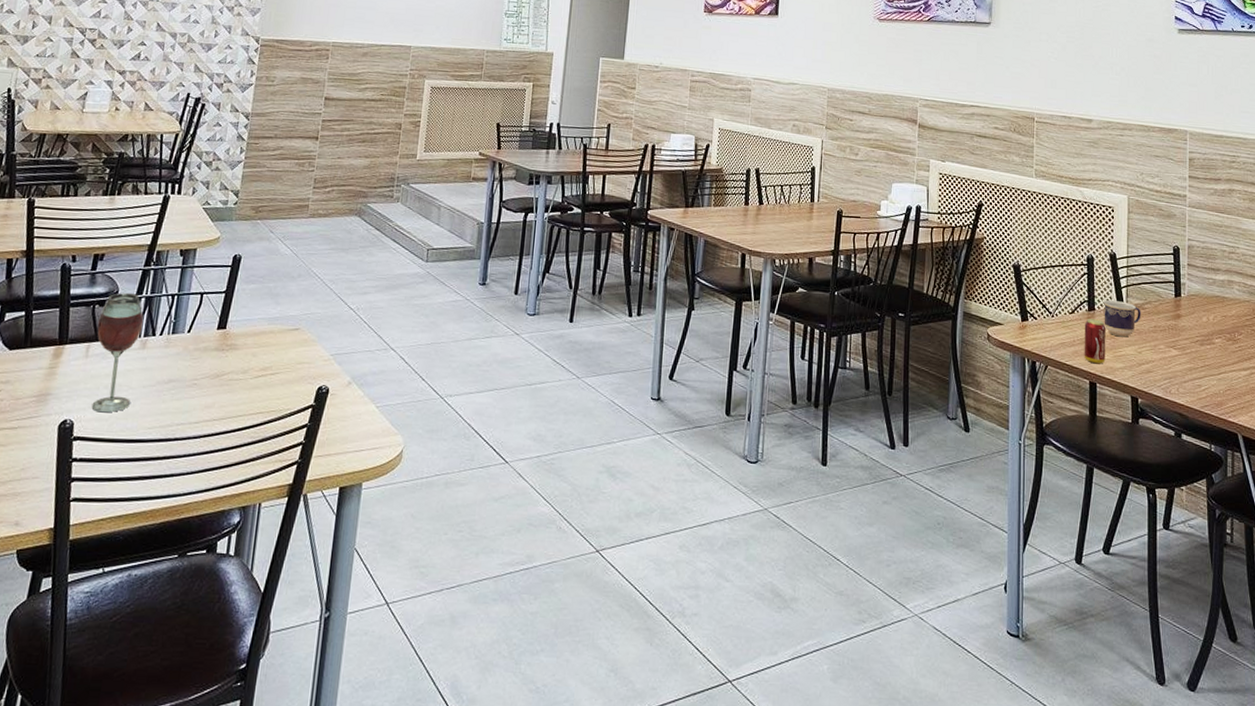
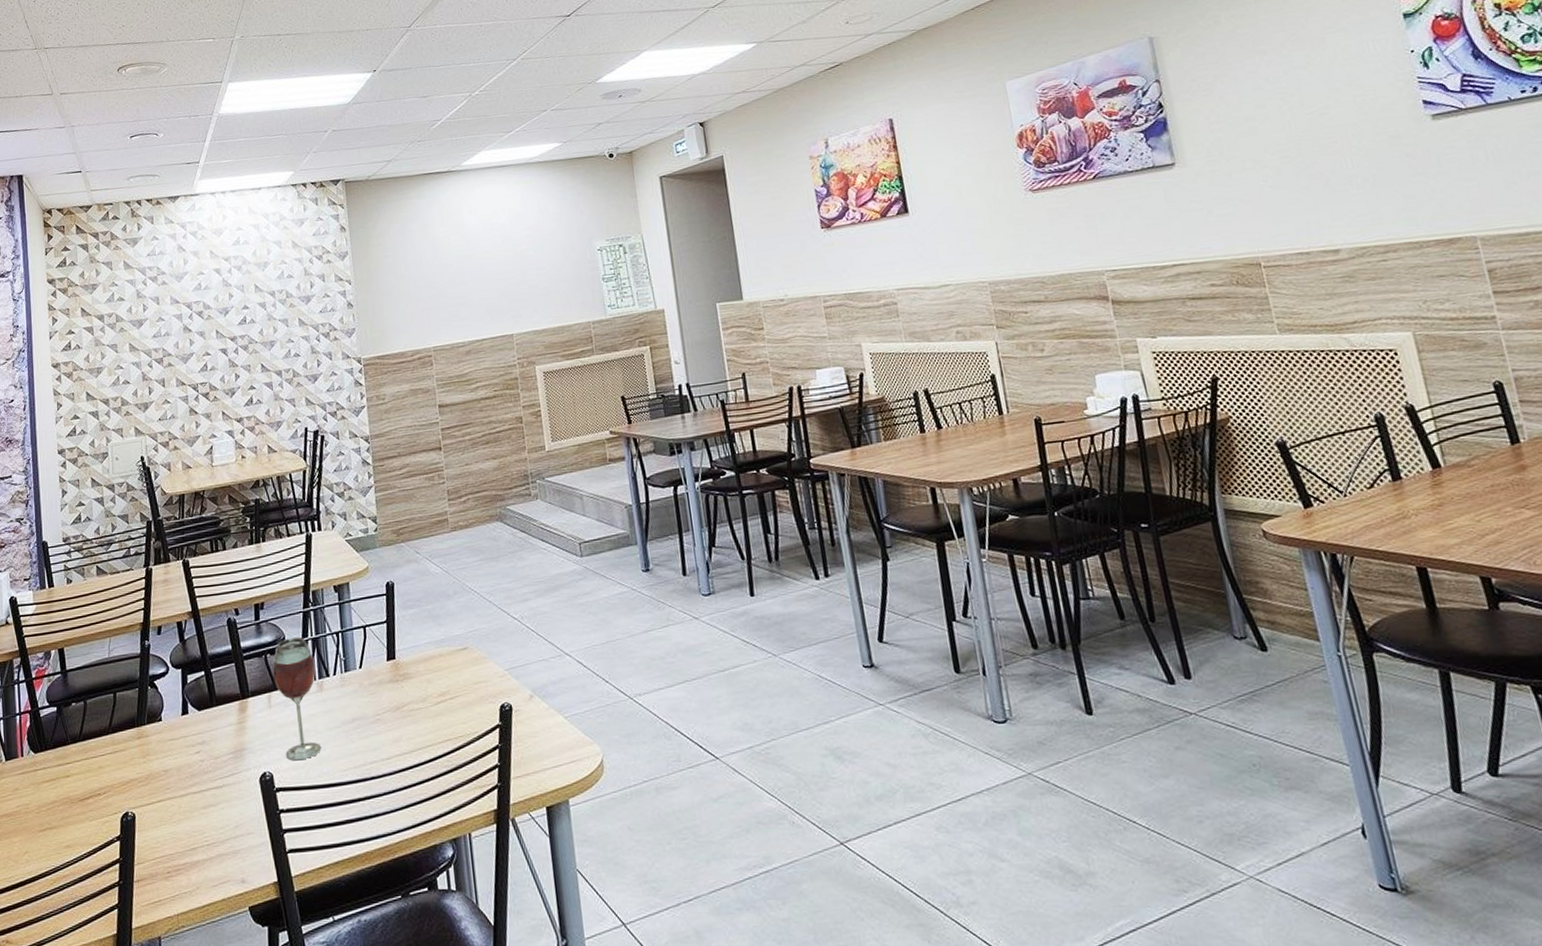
beverage can: present [1084,319,1106,364] -> none [1391,489,1433,545]
cup: present [1103,300,1141,337] -> none [1410,462,1470,507]

